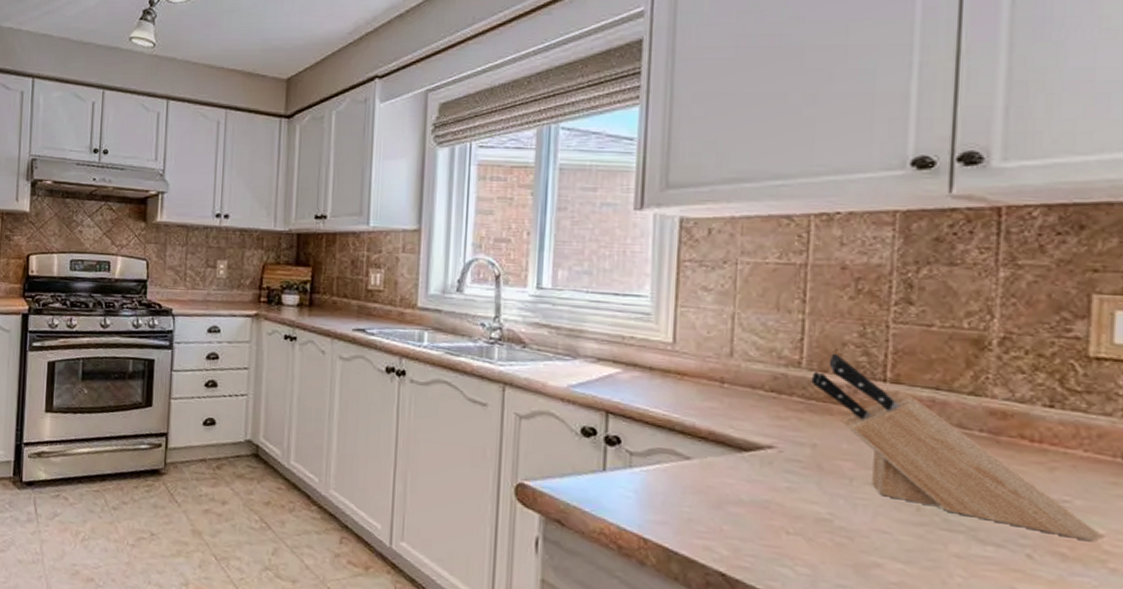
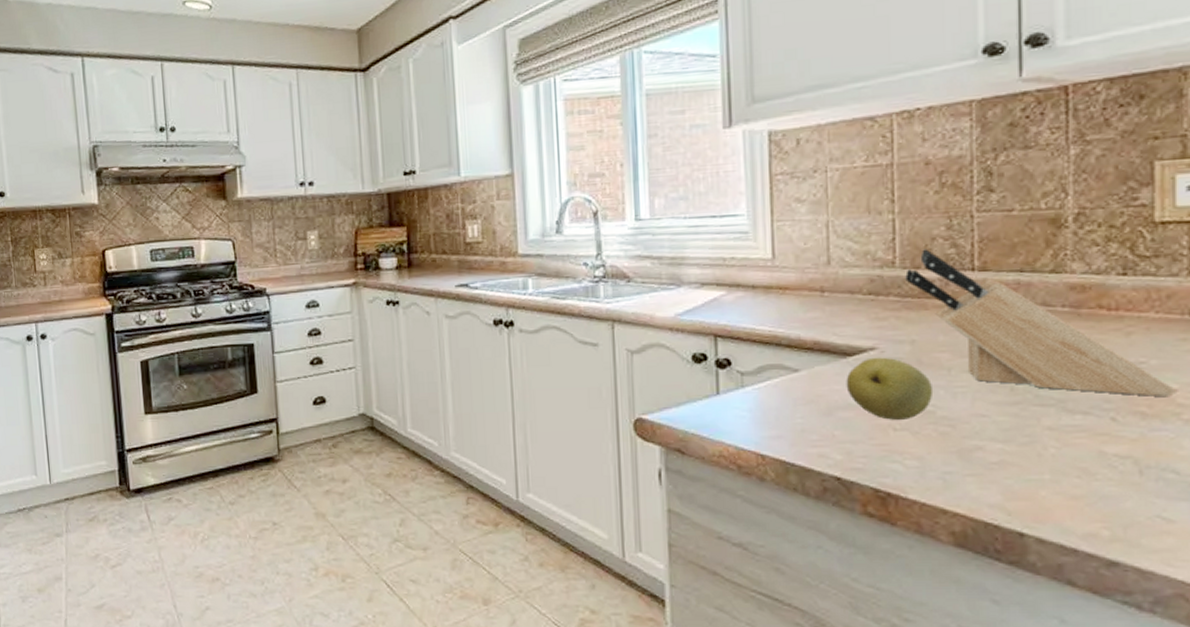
fruit: none [739,455,833,525] -> present [846,357,934,420]

